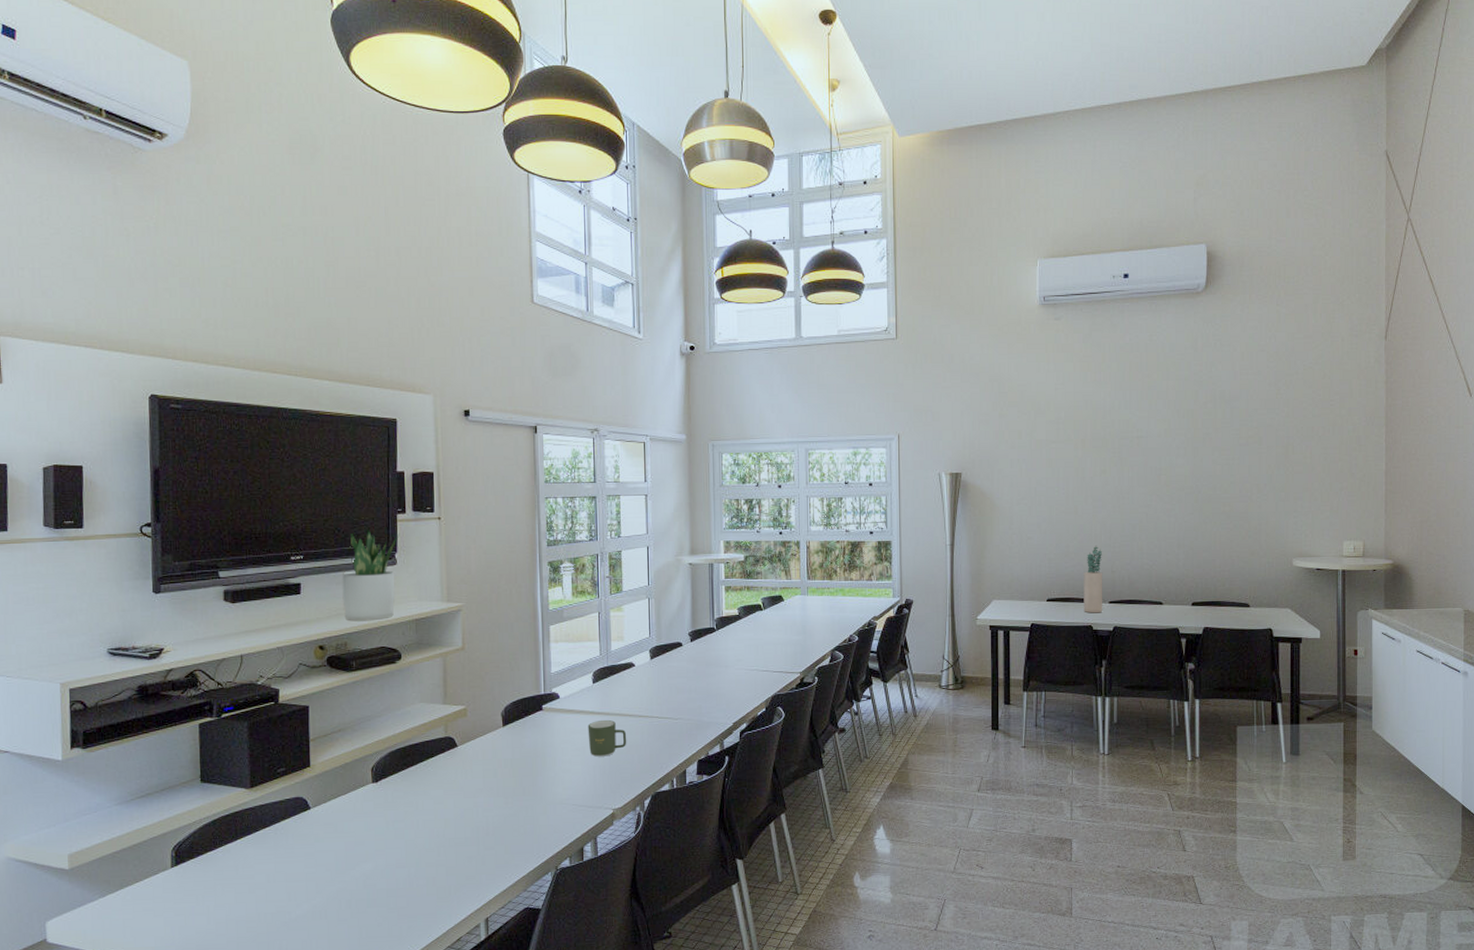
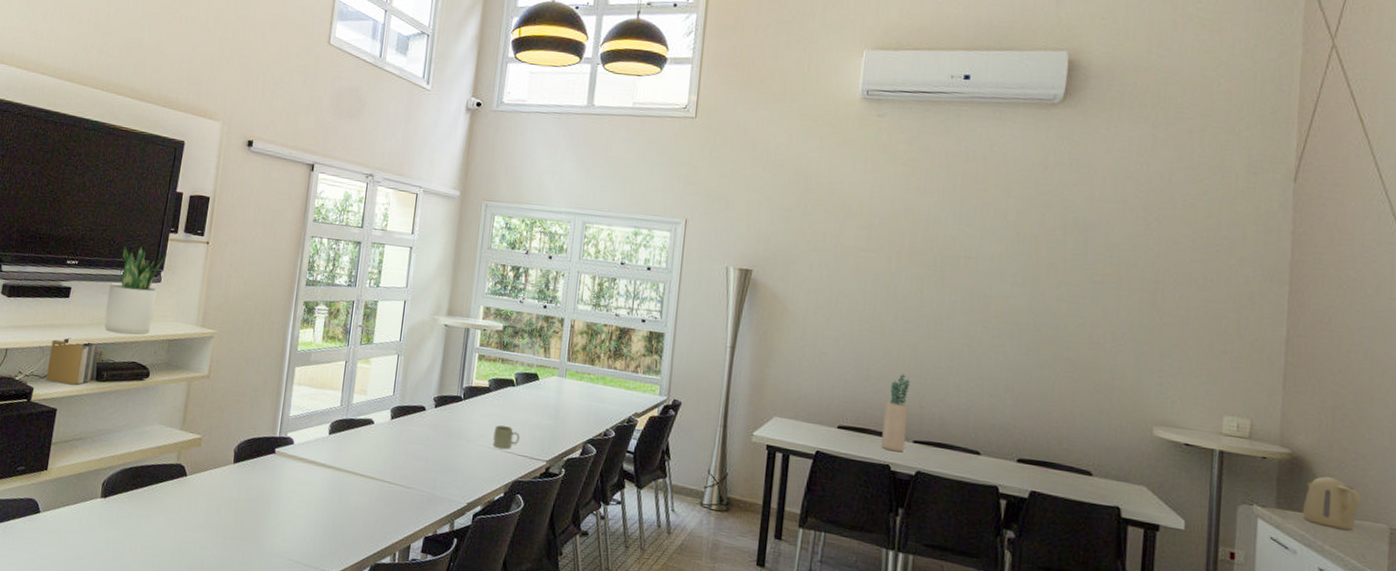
books: none [290,633,345,680] -> present [46,337,98,386]
mug: present [588,719,627,757] -> none [315,474,355,515]
mug: none [749,648,773,670] -> present [493,425,520,450]
kettle: none [1403,578,1443,618] -> present [1302,476,1361,531]

